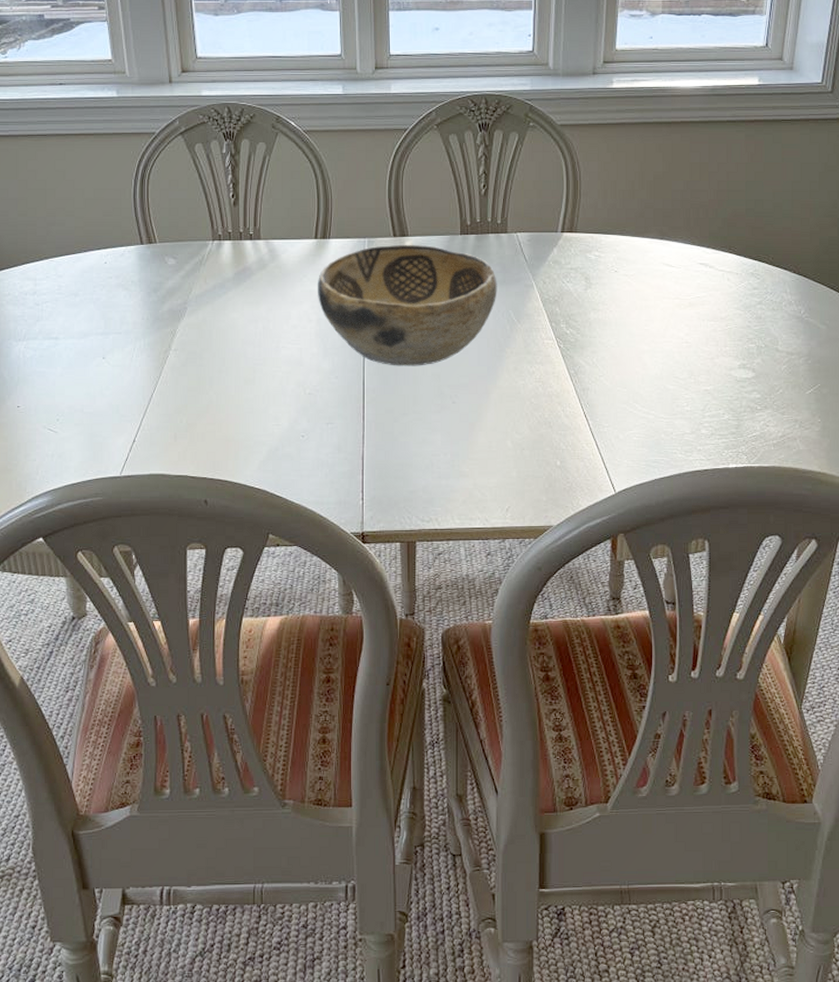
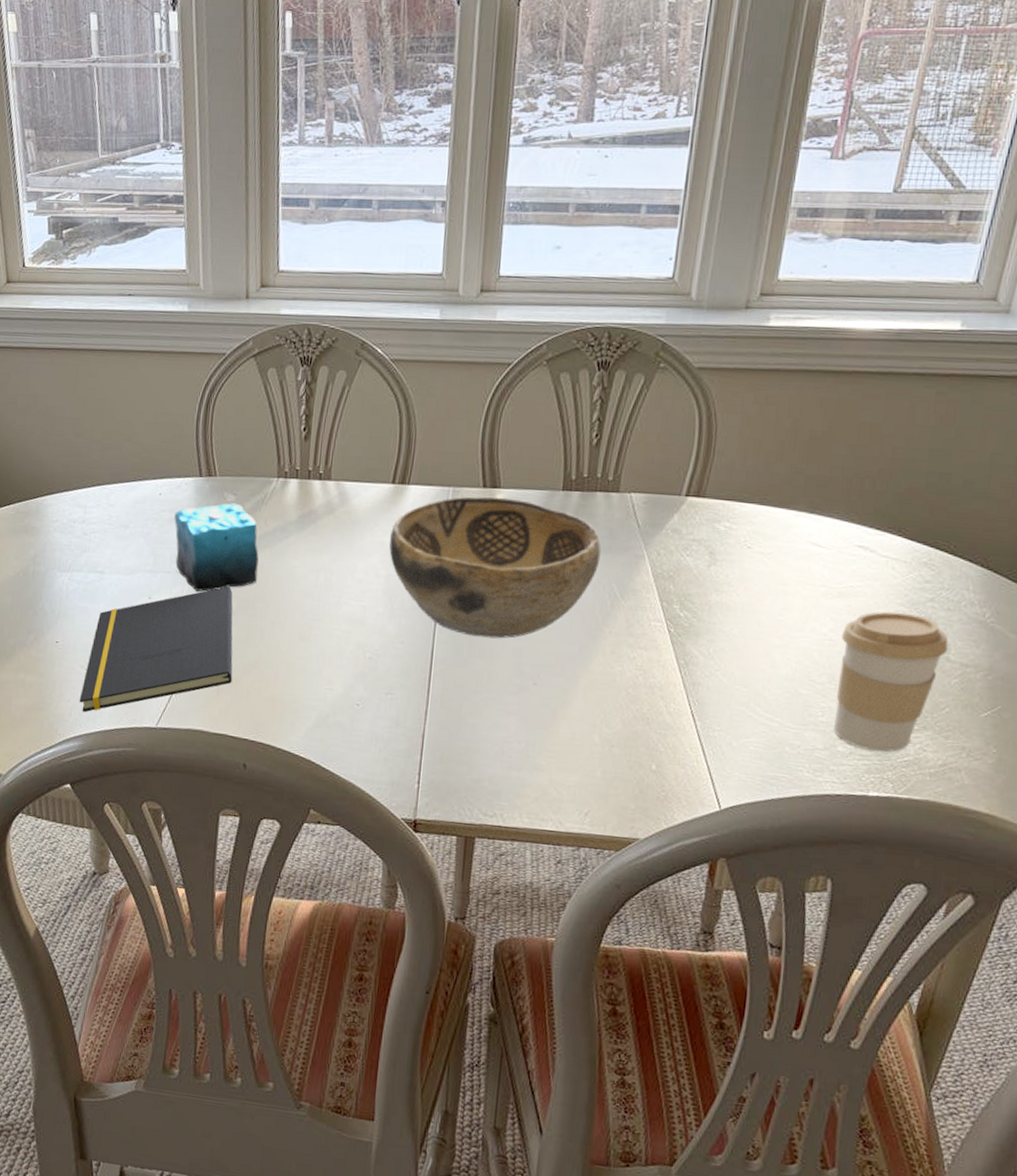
notepad: none [44,341,187,469] -> present [79,586,233,713]
candle: none [120,266,202,348] -> present [174,503,259,592]
coffee cup: none [694,315,776,431] -> present [834,611,949,752]

